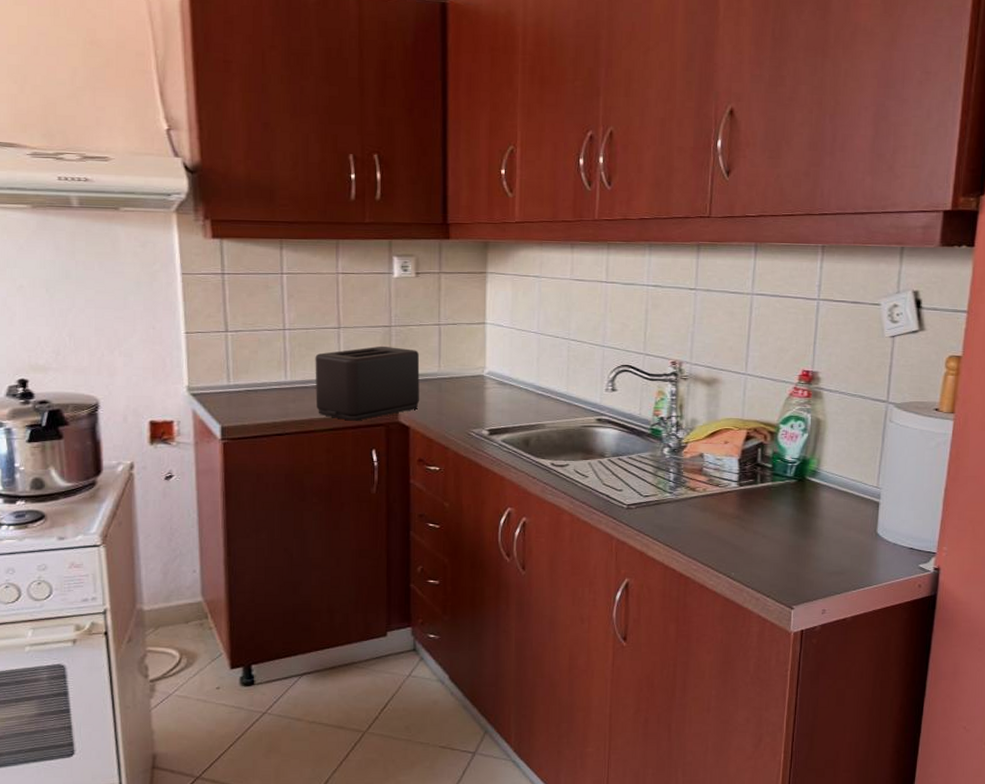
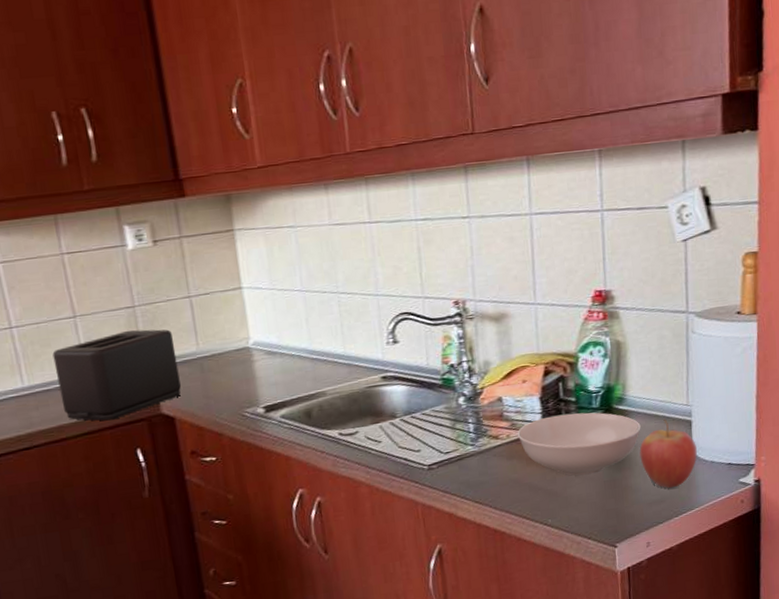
bowl: none [713,478,830,537] -> present [517,412,641,476]
fruit: none [826,496,881,562] -> present [639,418,697,488]

